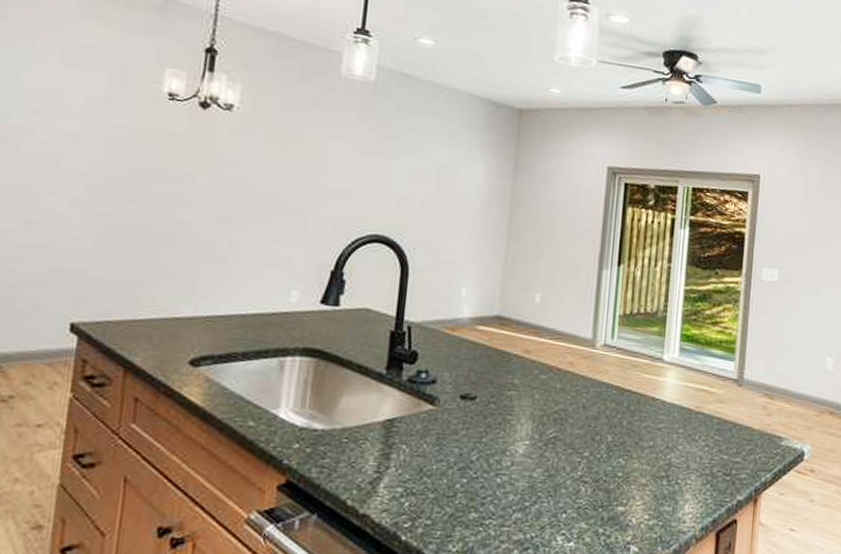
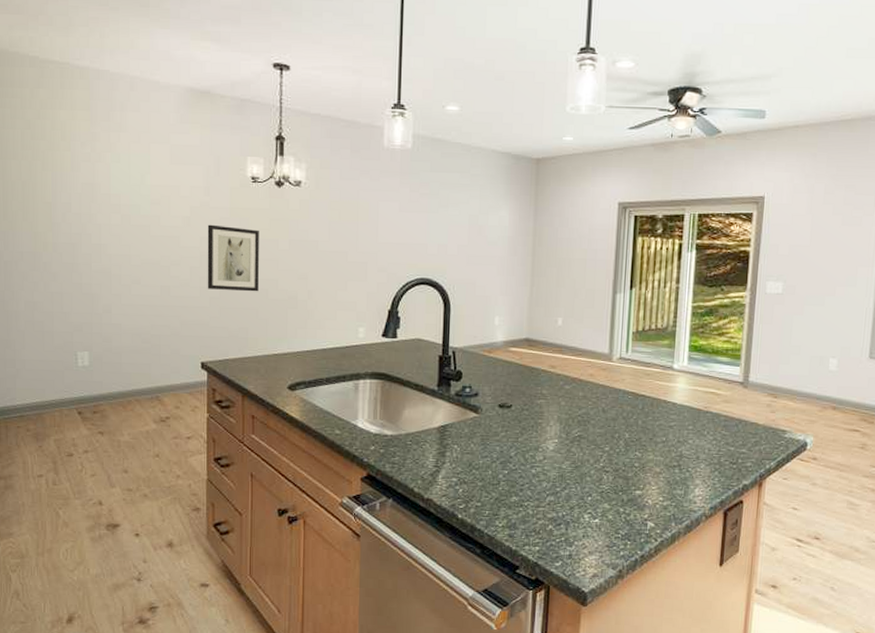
wall art: none [91,145,172,236] -> present [207,224,259,292]

